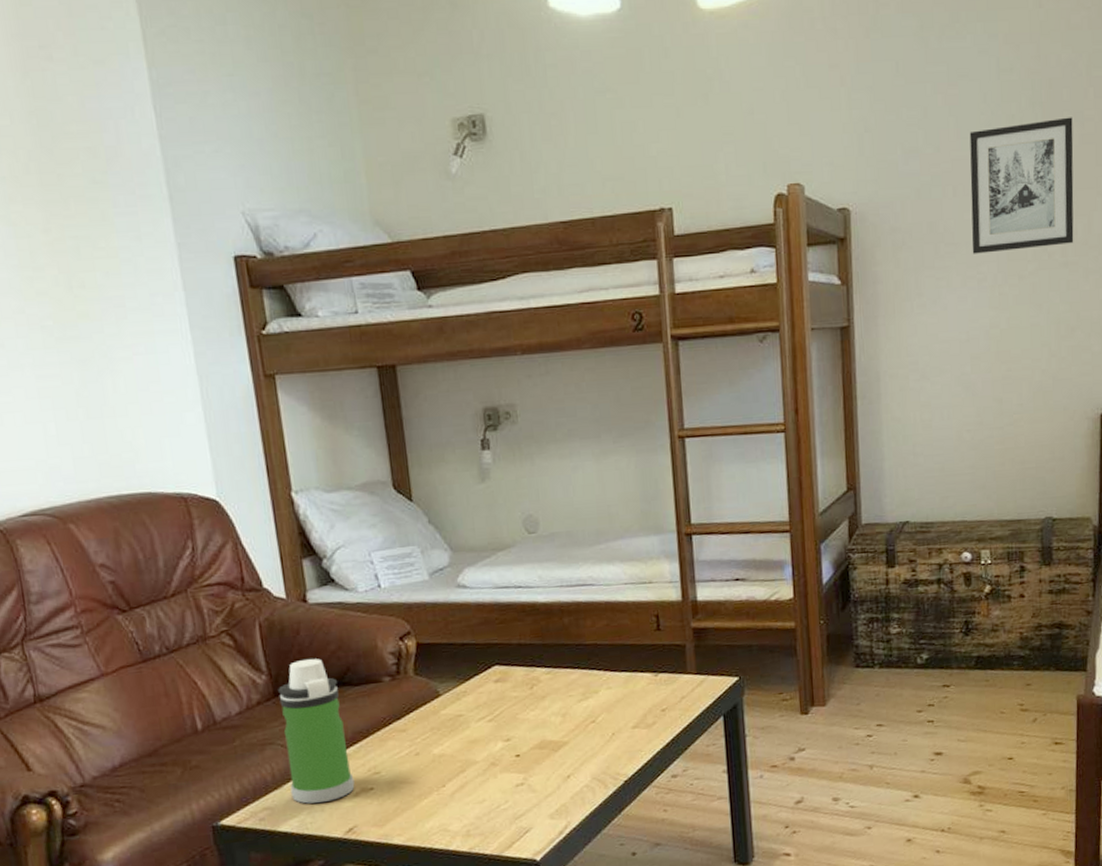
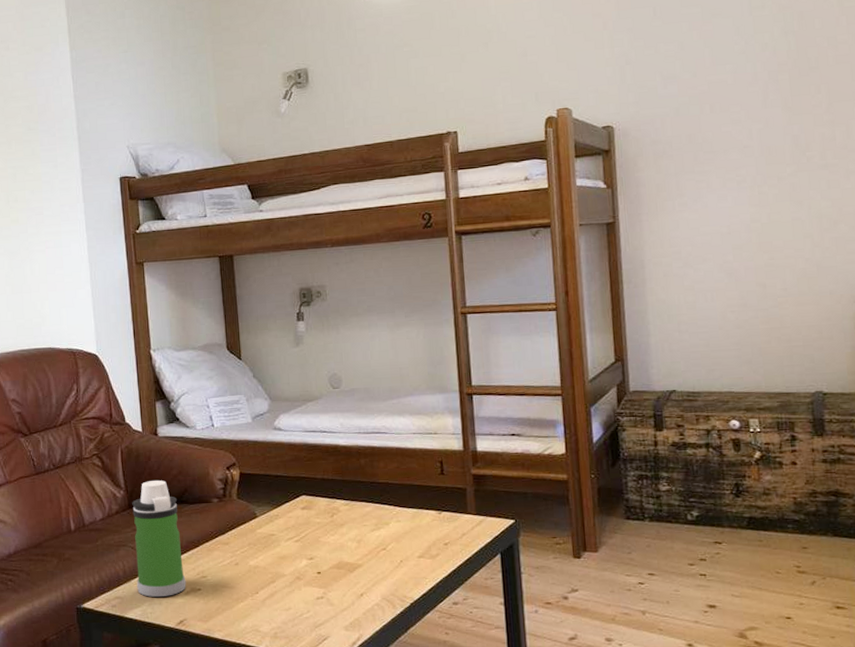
wall art: present [969,117,1074,254] -> none [724,42,833,160]

